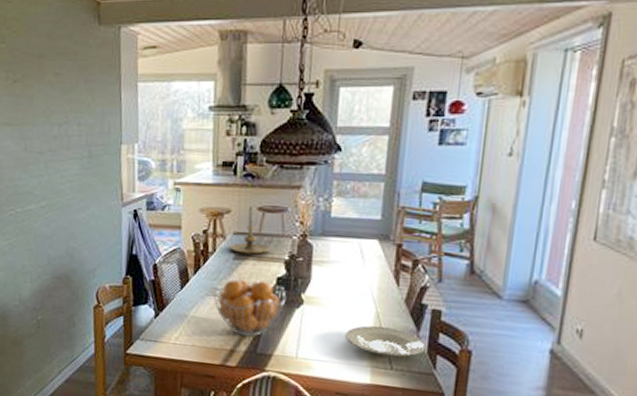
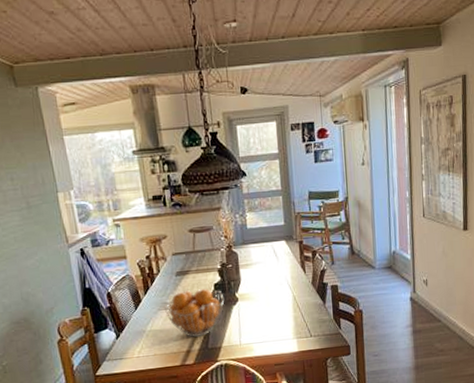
candle holder: present [229,206,271,255] -> none [171,229,205,270]
plate: present [344,325,426,357] -> none [273,305,332,328]

